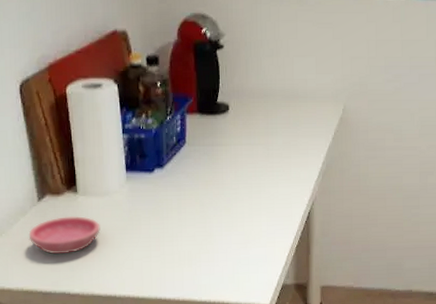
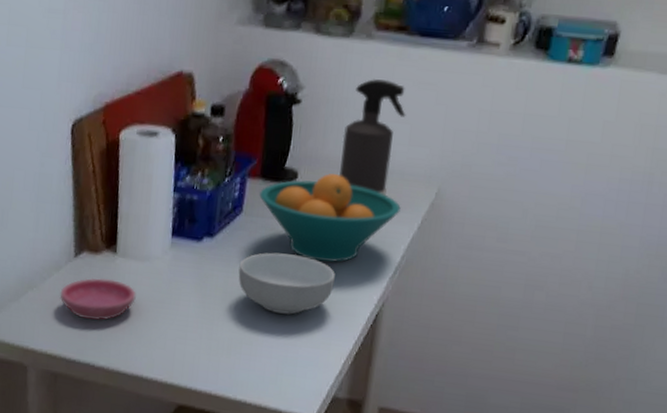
cereal bowl: none [189,172,271,223] -> present [238,252,335,315]
fruit bowl: none [199,103,317,176] -> present [259,173,401,262]
spray bottle: none [262,23,311,116] -> present [340,79,406,195]

